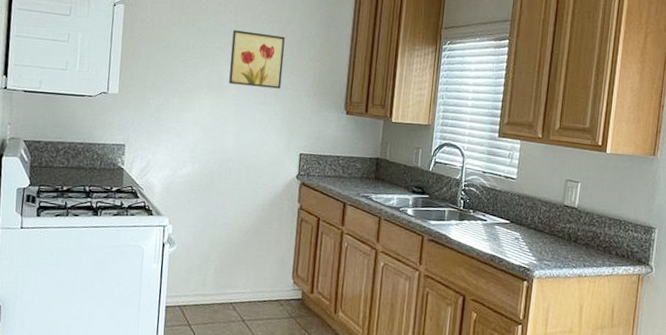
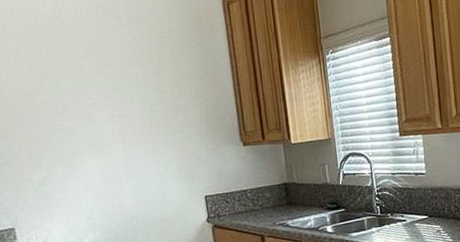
wall art: present [229,30,285,89] -> none [104,79,169,140]

